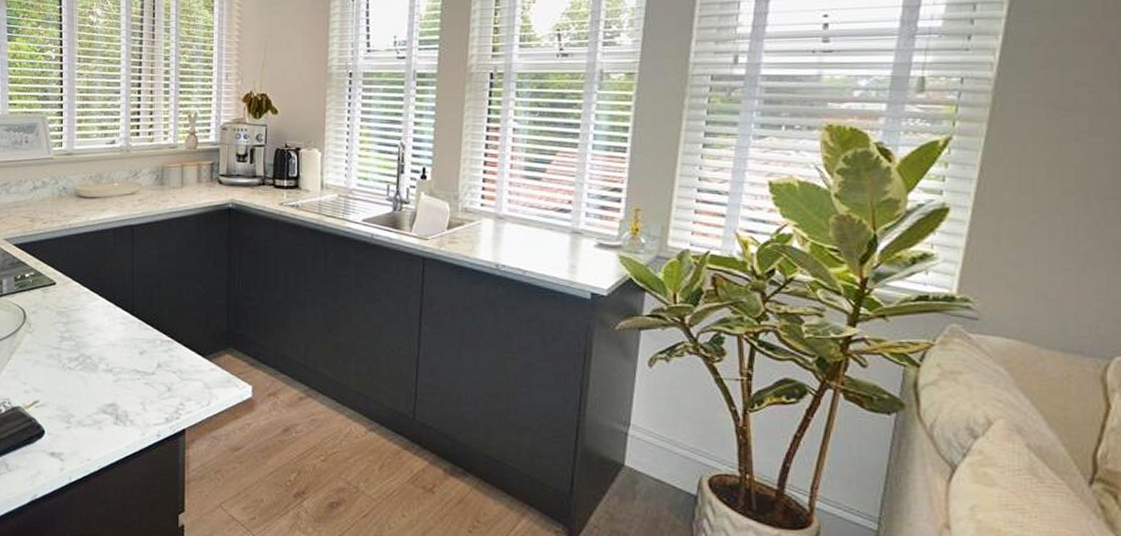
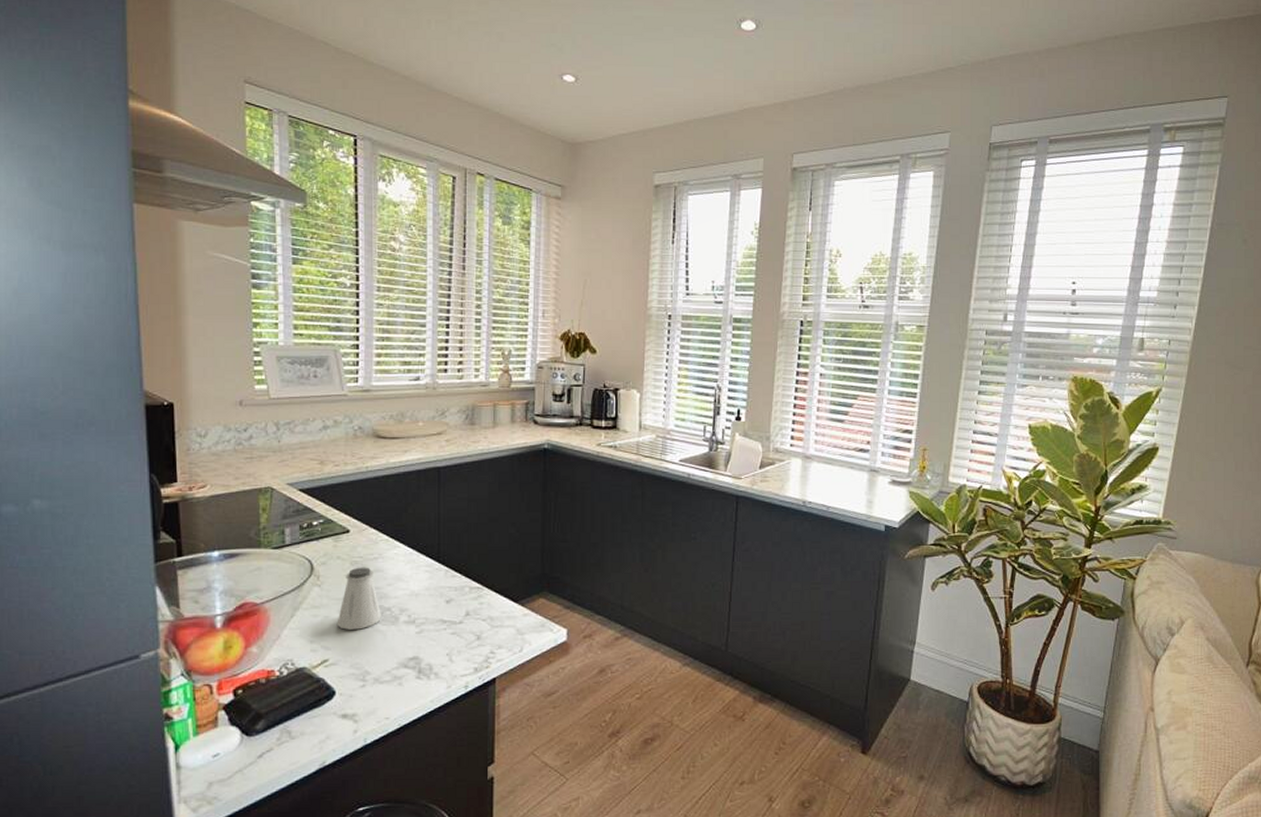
saltshaker: none [45,317,83,375] -> present [337,567,381,630]

